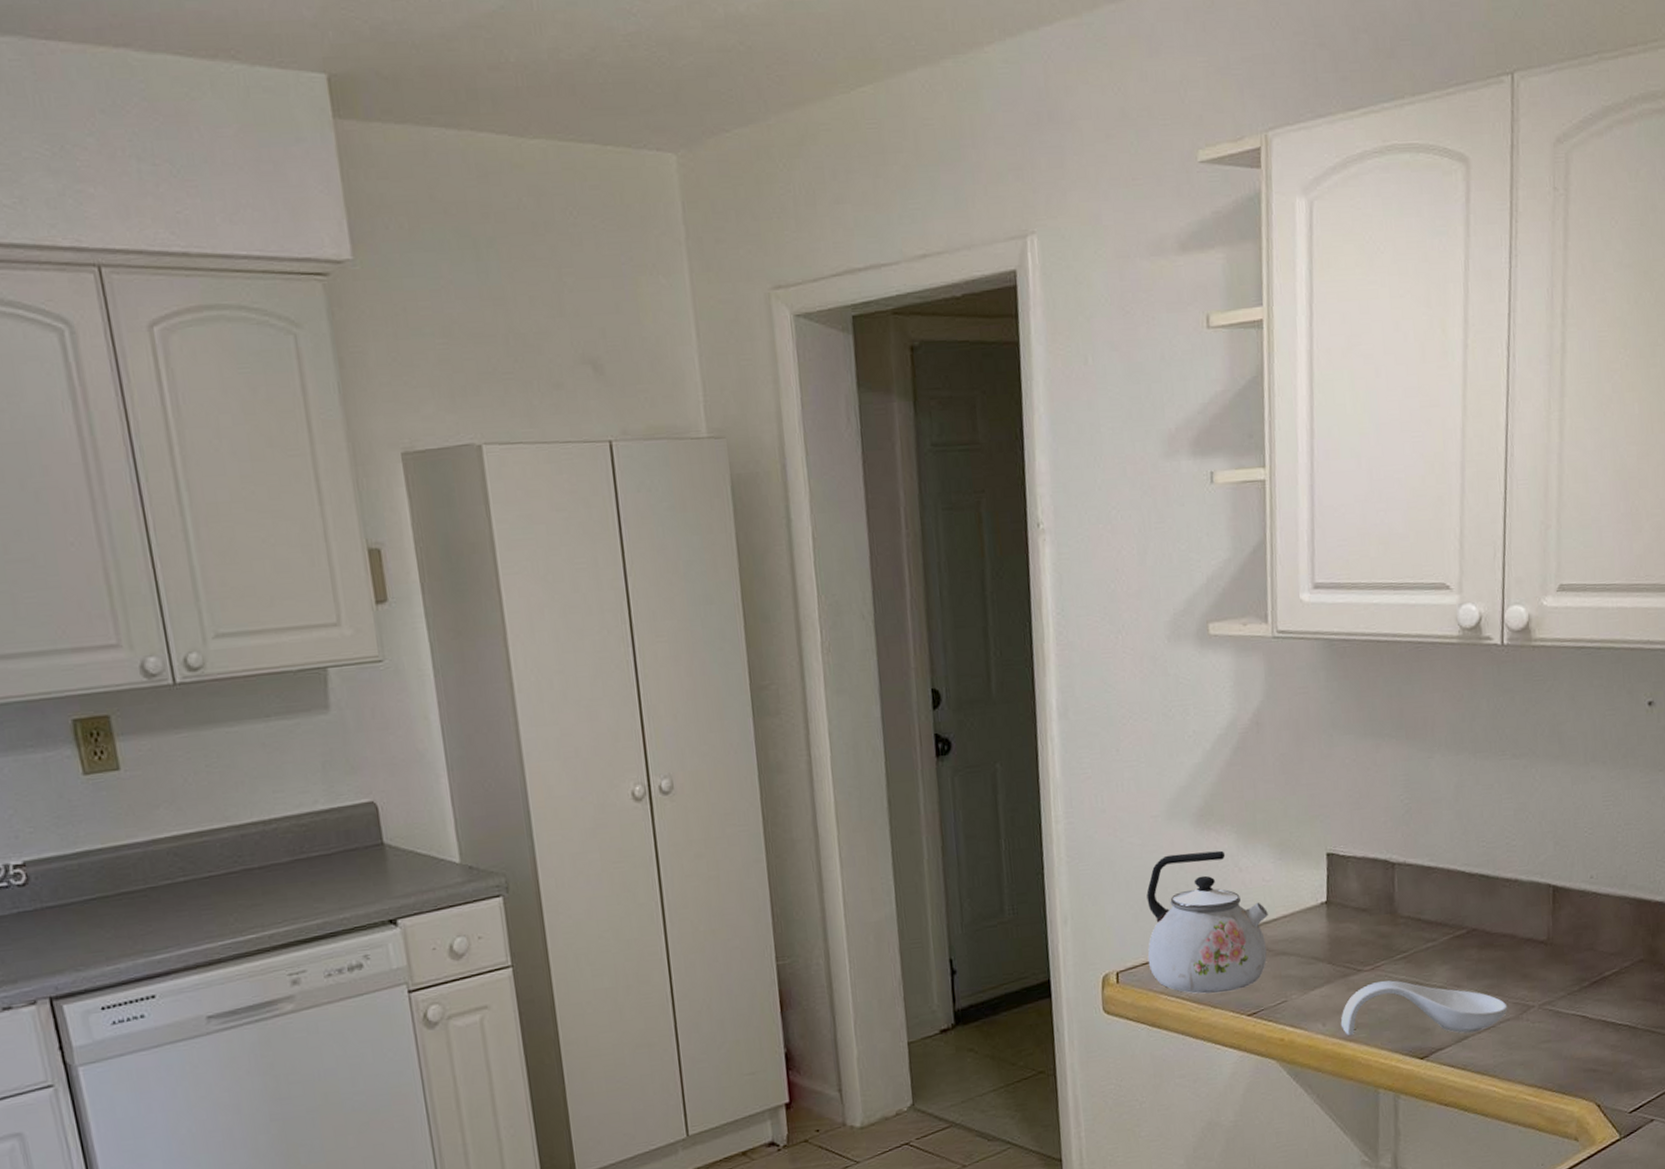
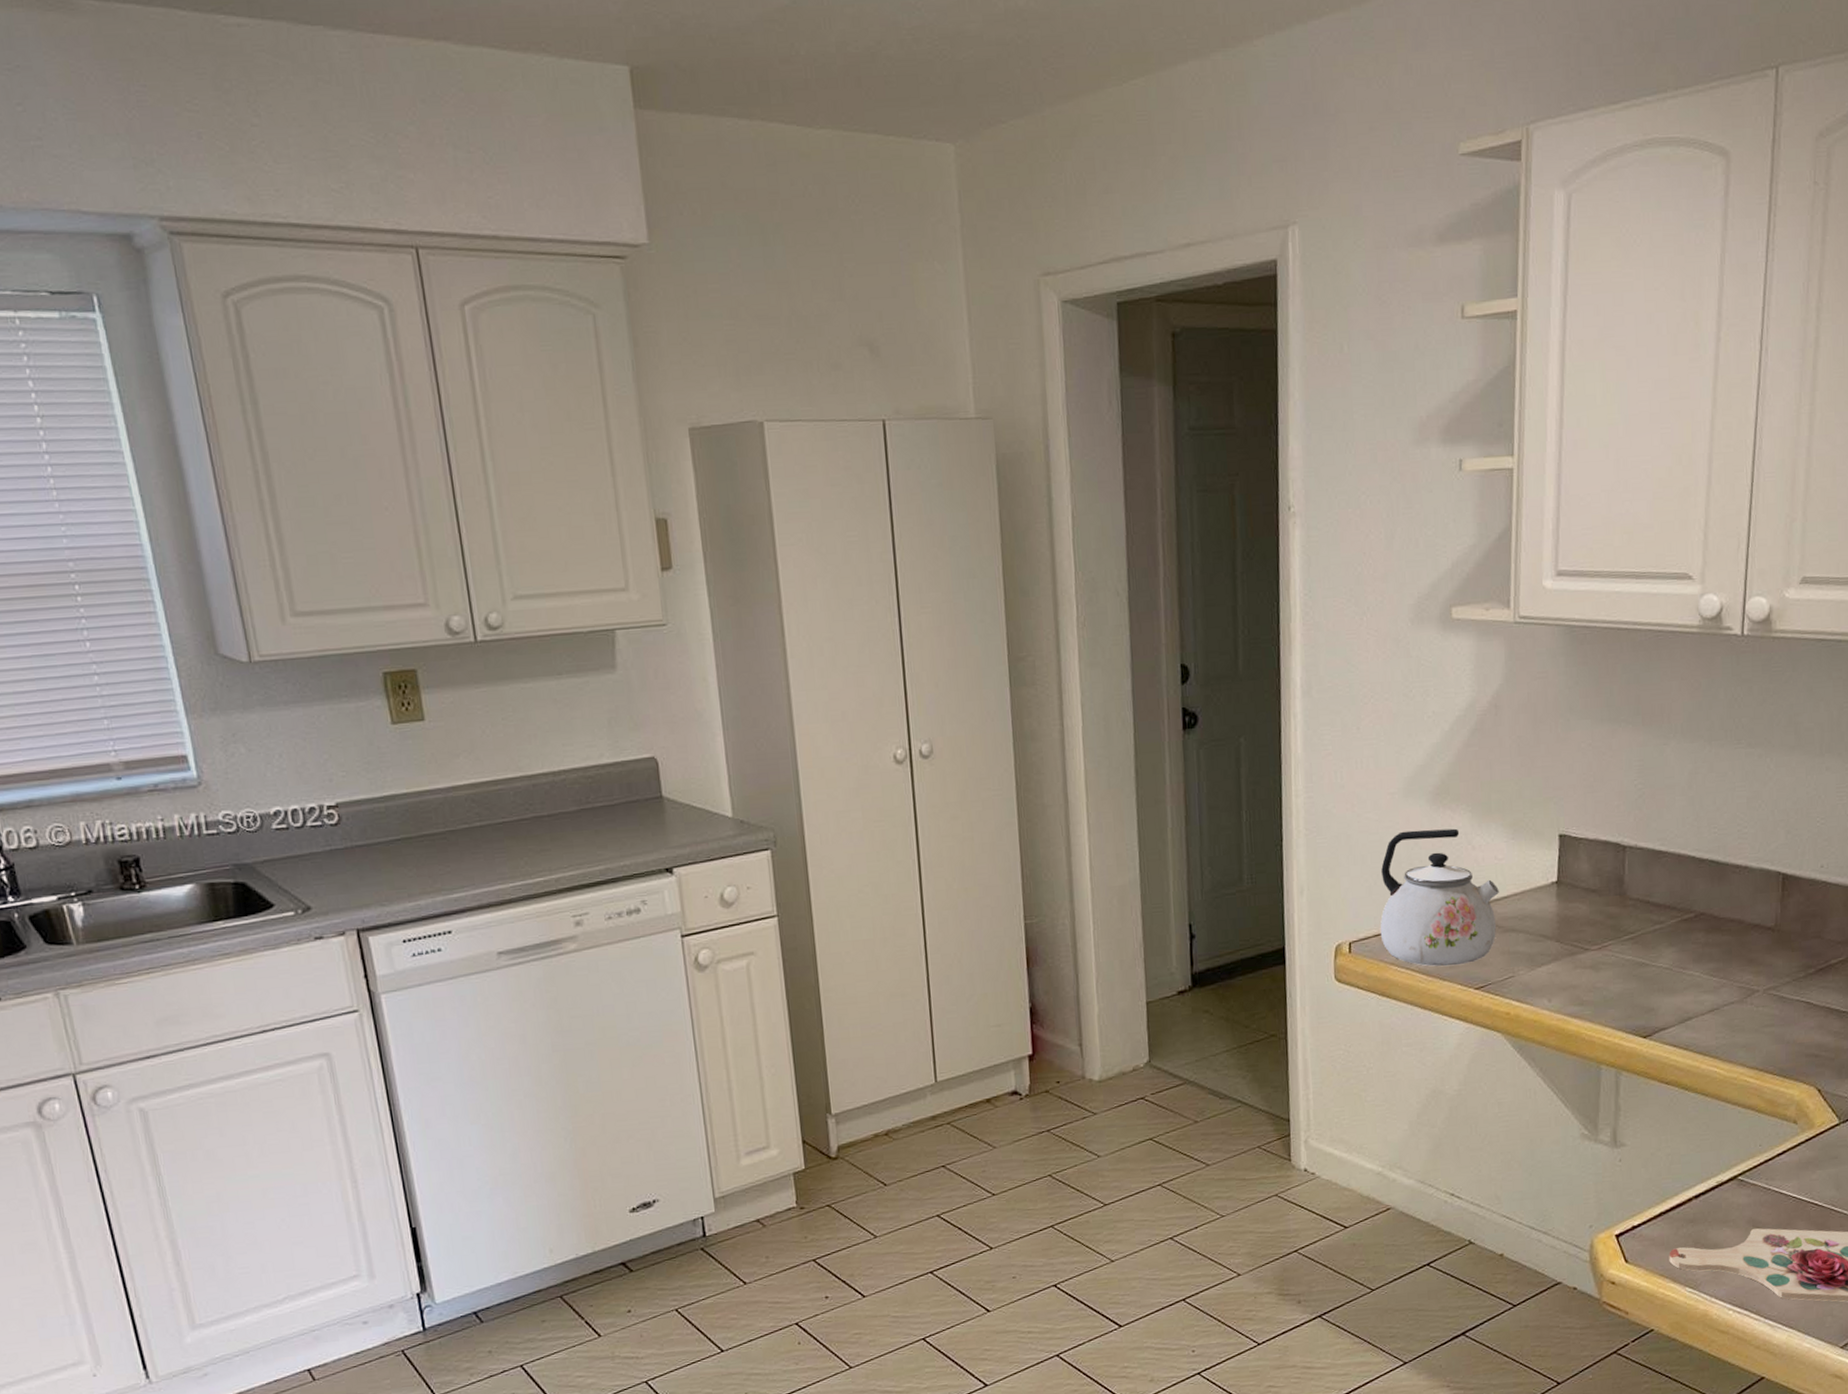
spoon rest: present [1340,980,1508,1035] -> none [1566,960,1732,1015]

